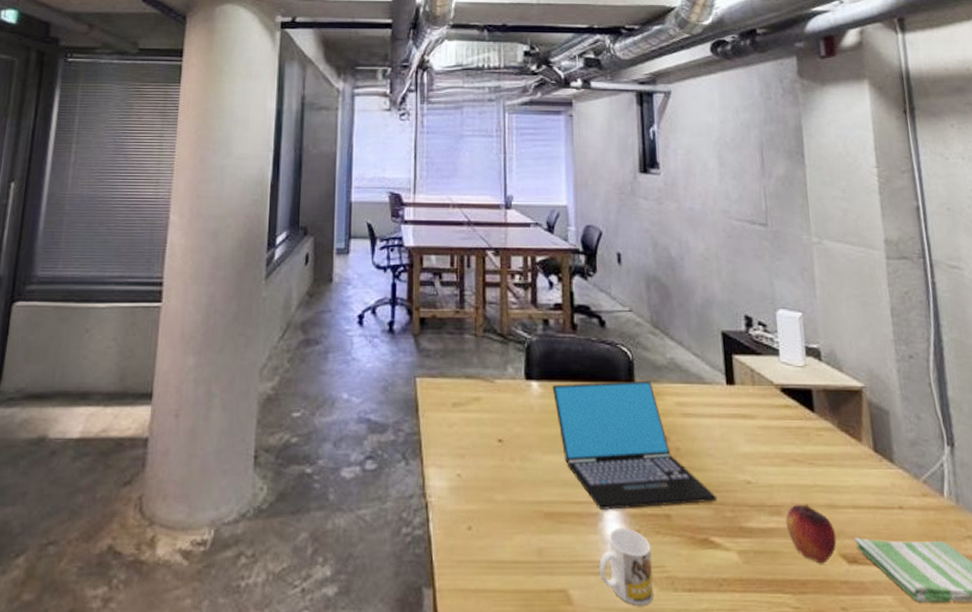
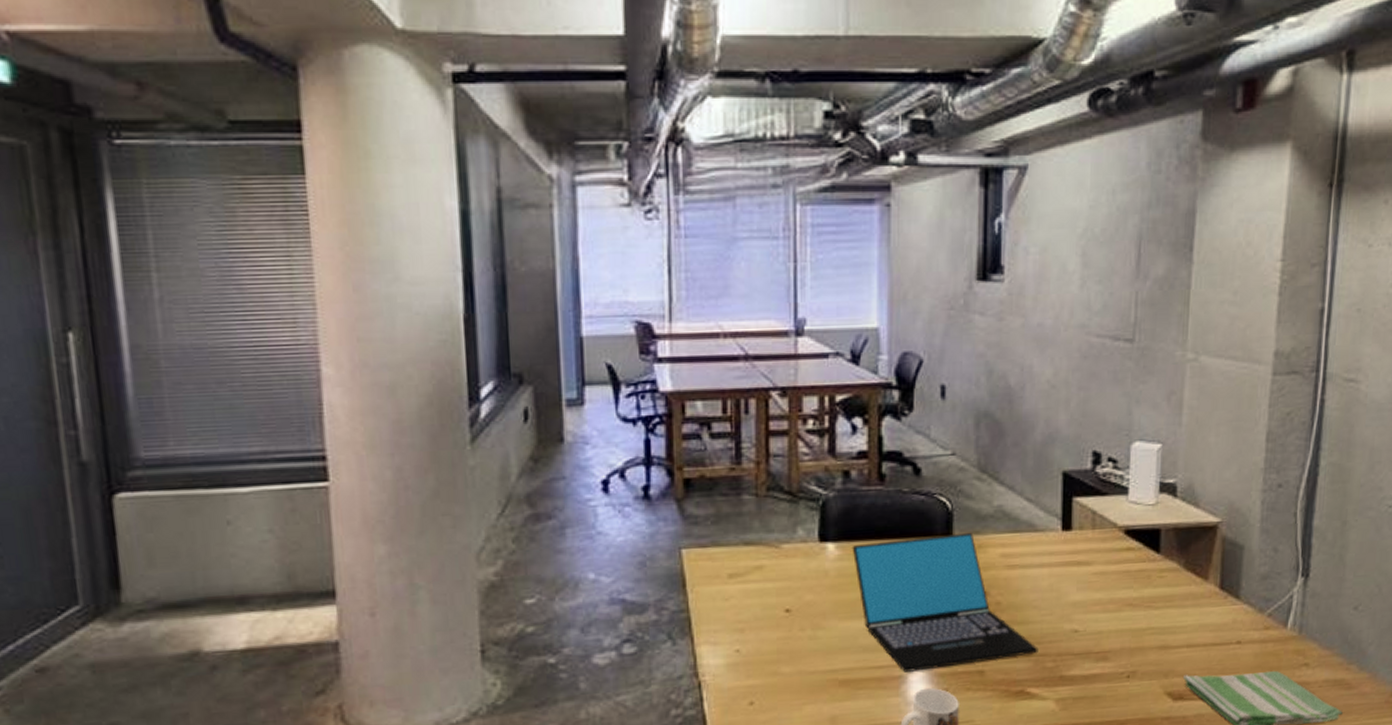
fruit: present [785,504,837,564] -> none [1112,647,1165,704]

